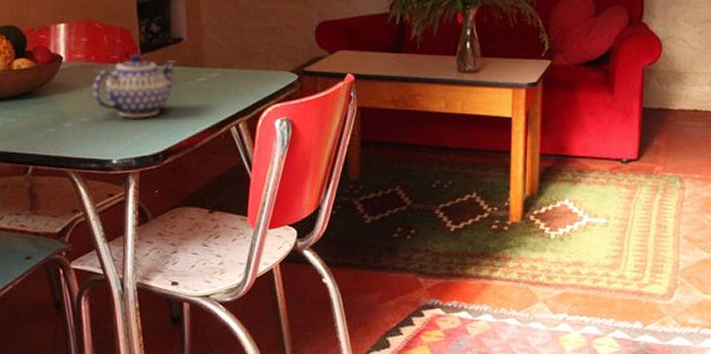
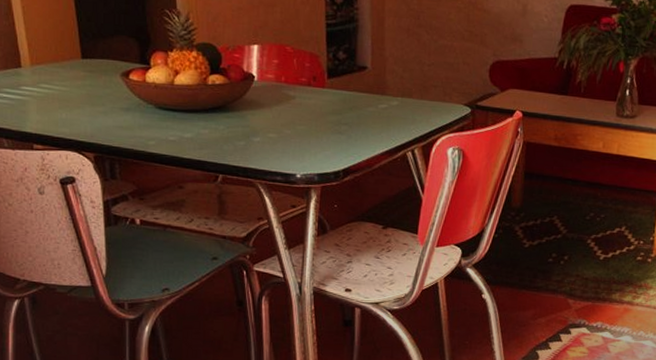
teapot: present [91,54,177,118] -> none [280,78,361,138]

